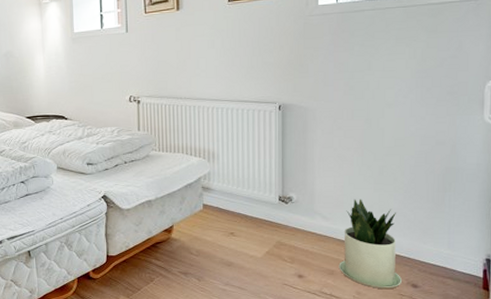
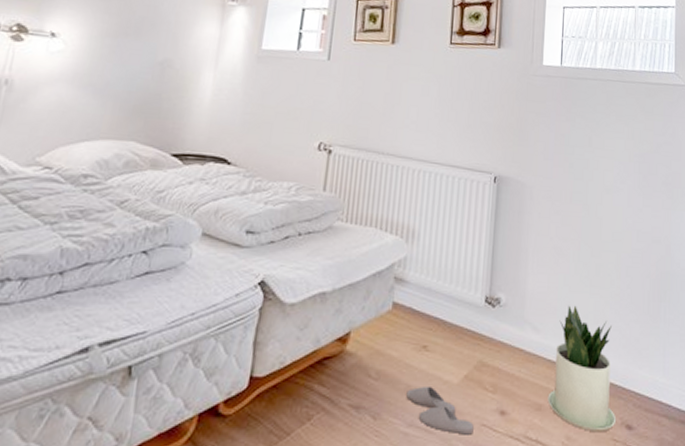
slippers: none [221,259,277,291] -> present [406,385,474,435]

